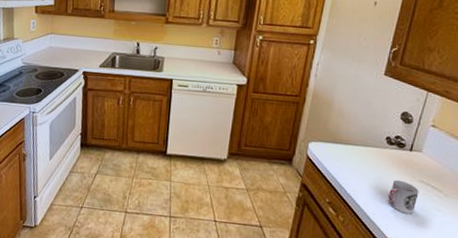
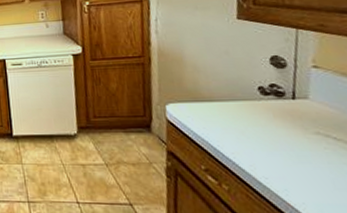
cup: present [387,179,419,214] -> none [277,134,319,174]

